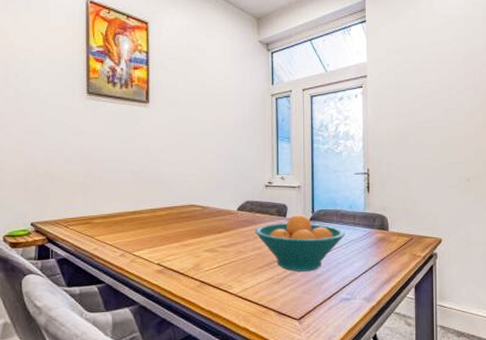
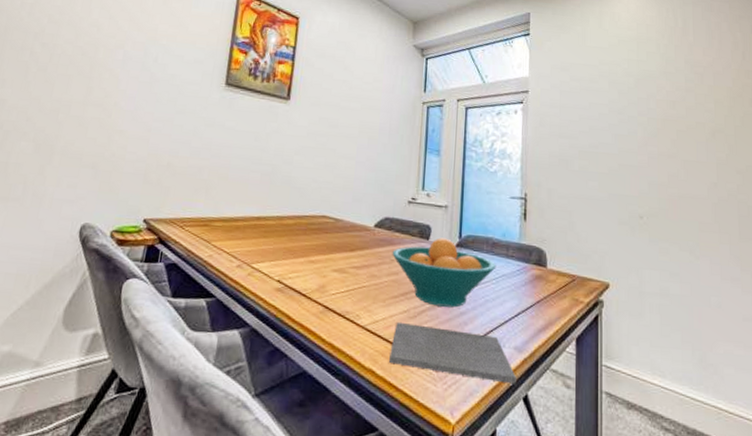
notepad: none [260,287,367,328] -> present [389,321,516,386]

